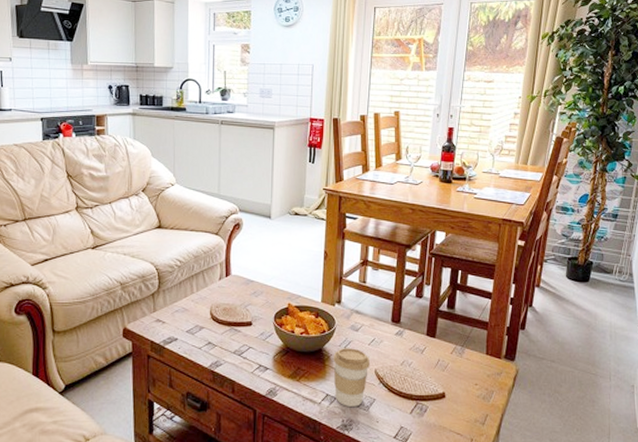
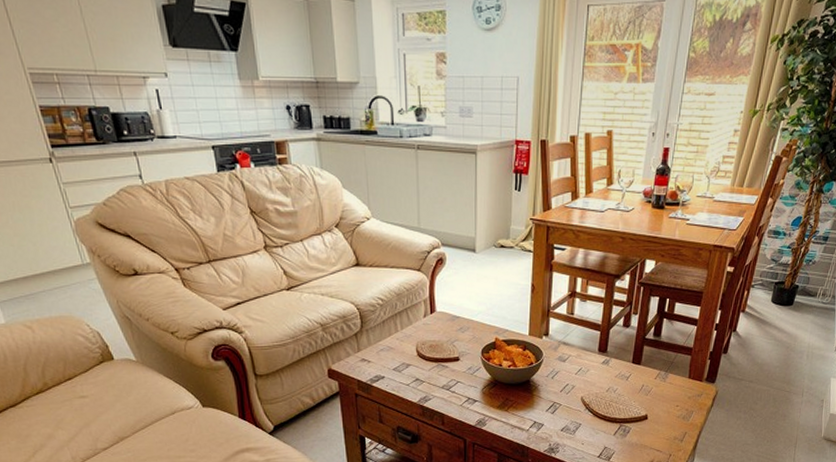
coffee cup: present [333,348,371,407] -> none [541,378,577,432]

